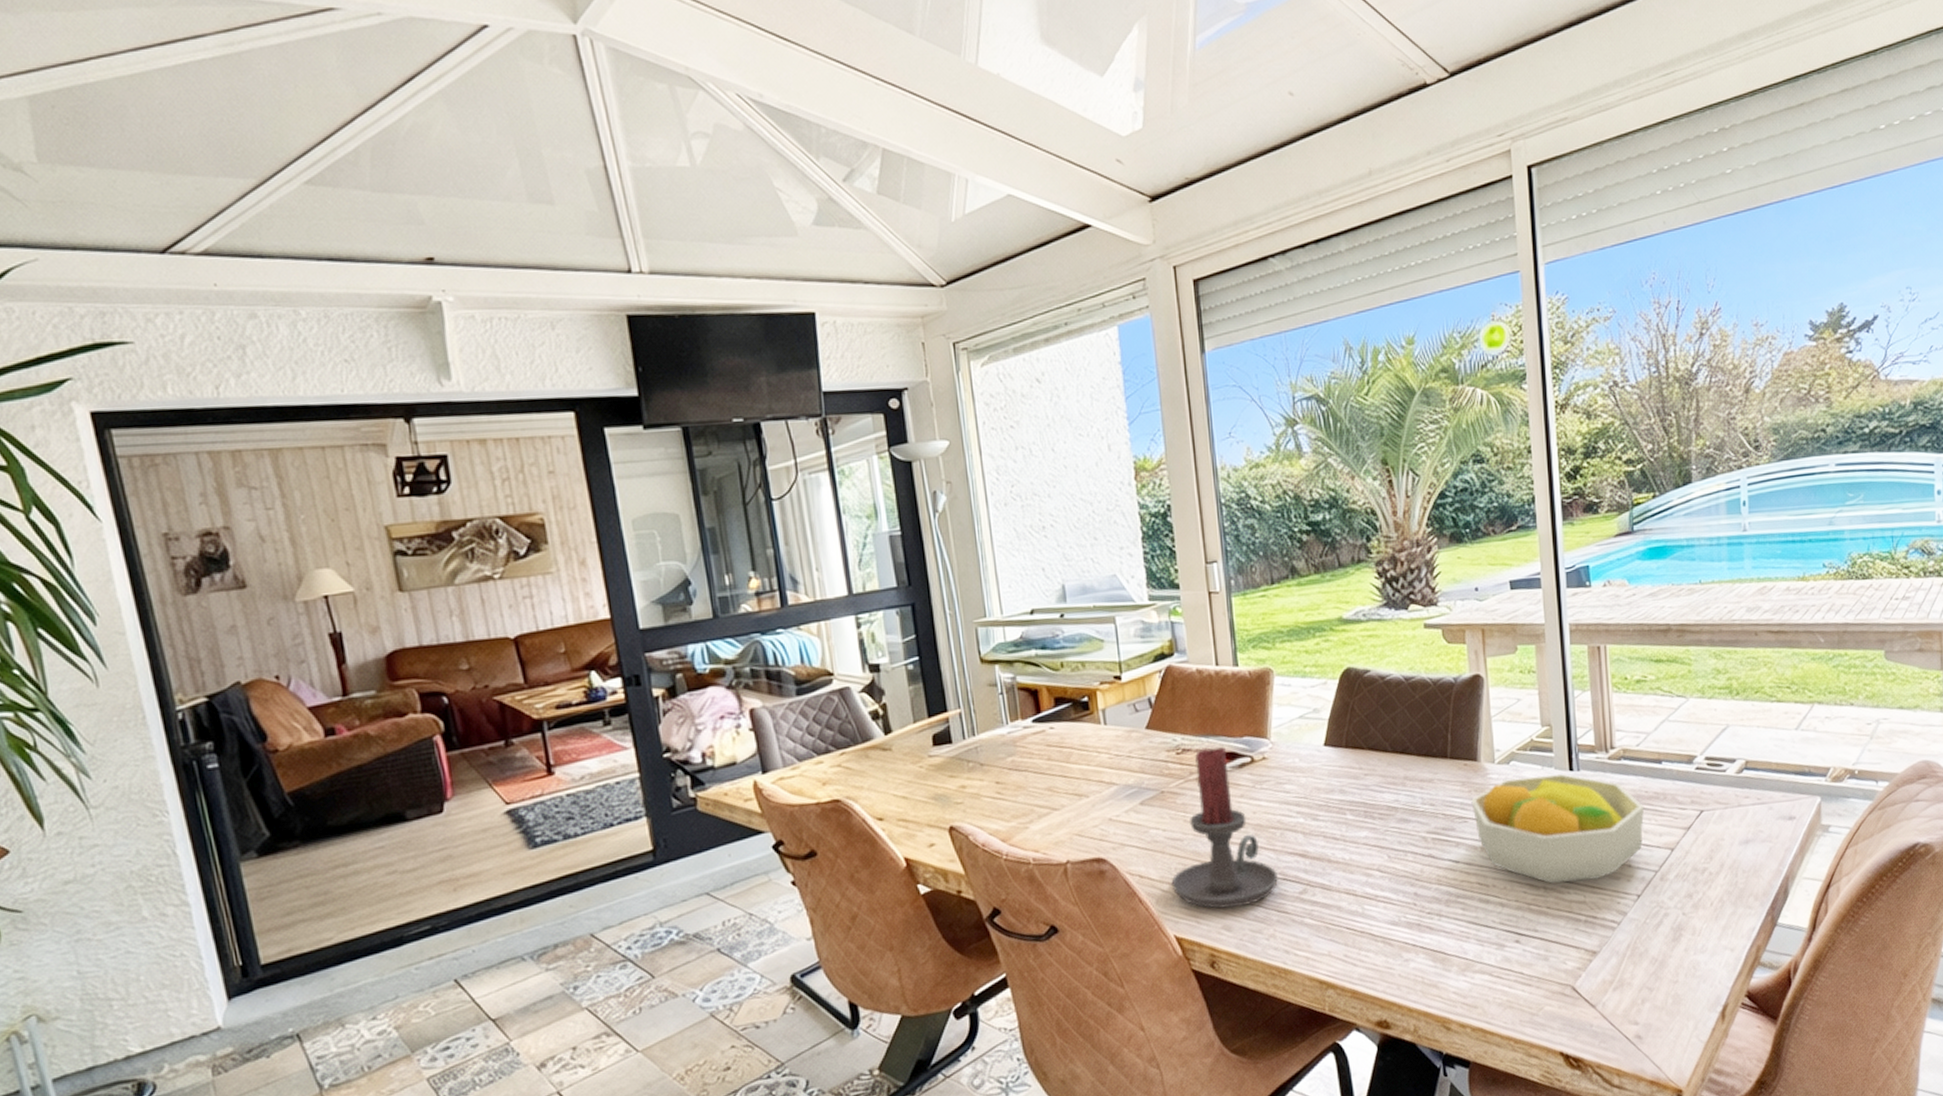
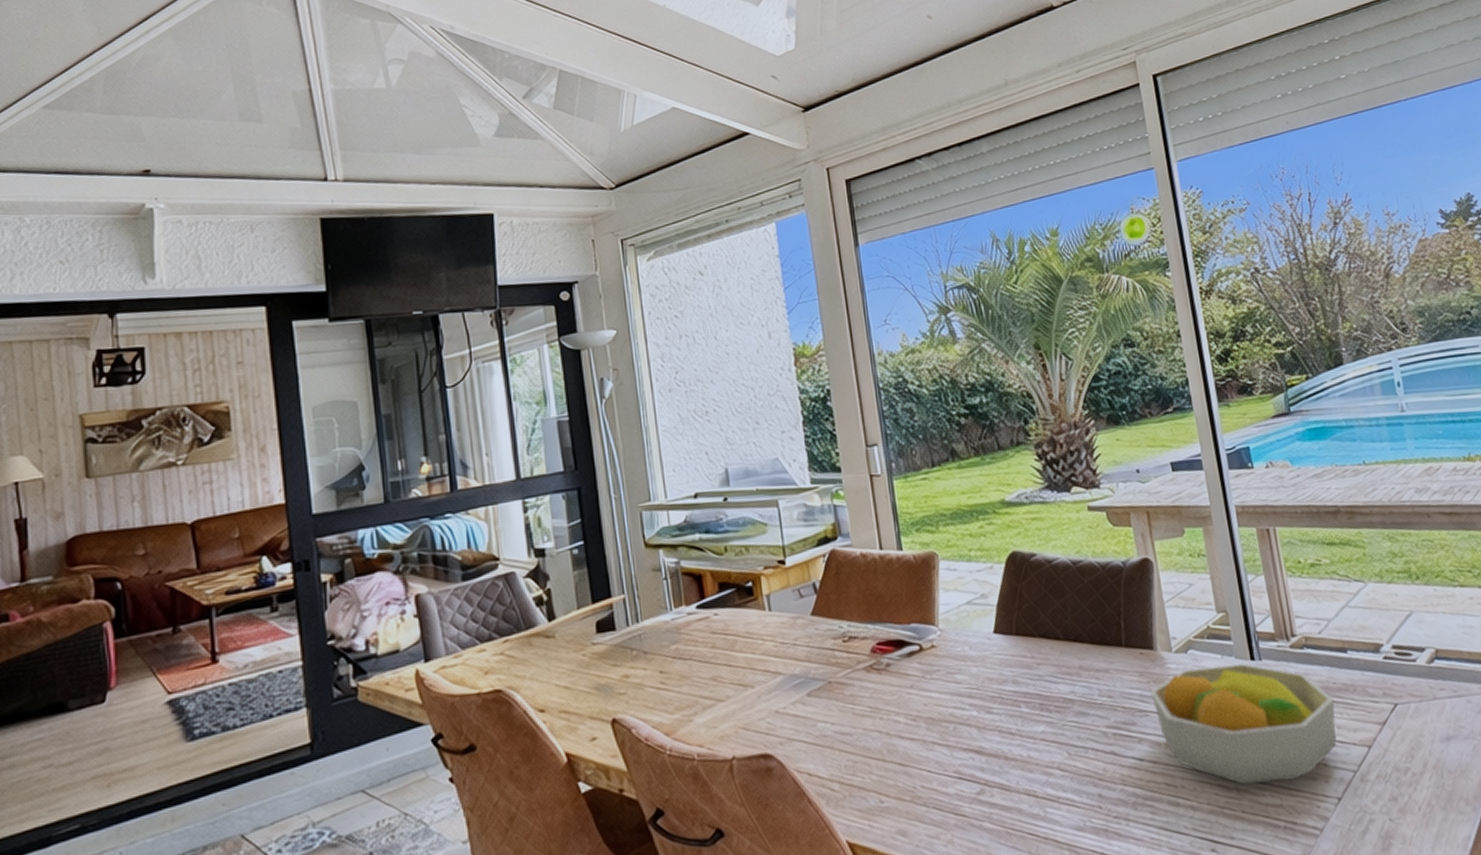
candle holder: present [1171,747,1278,910] -> none [841,634,954,812]

